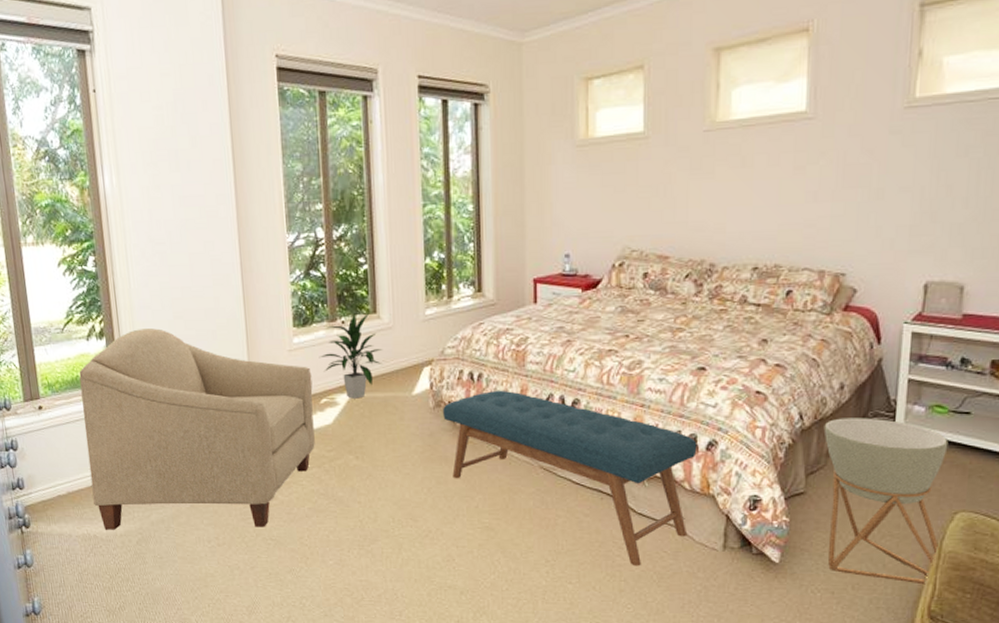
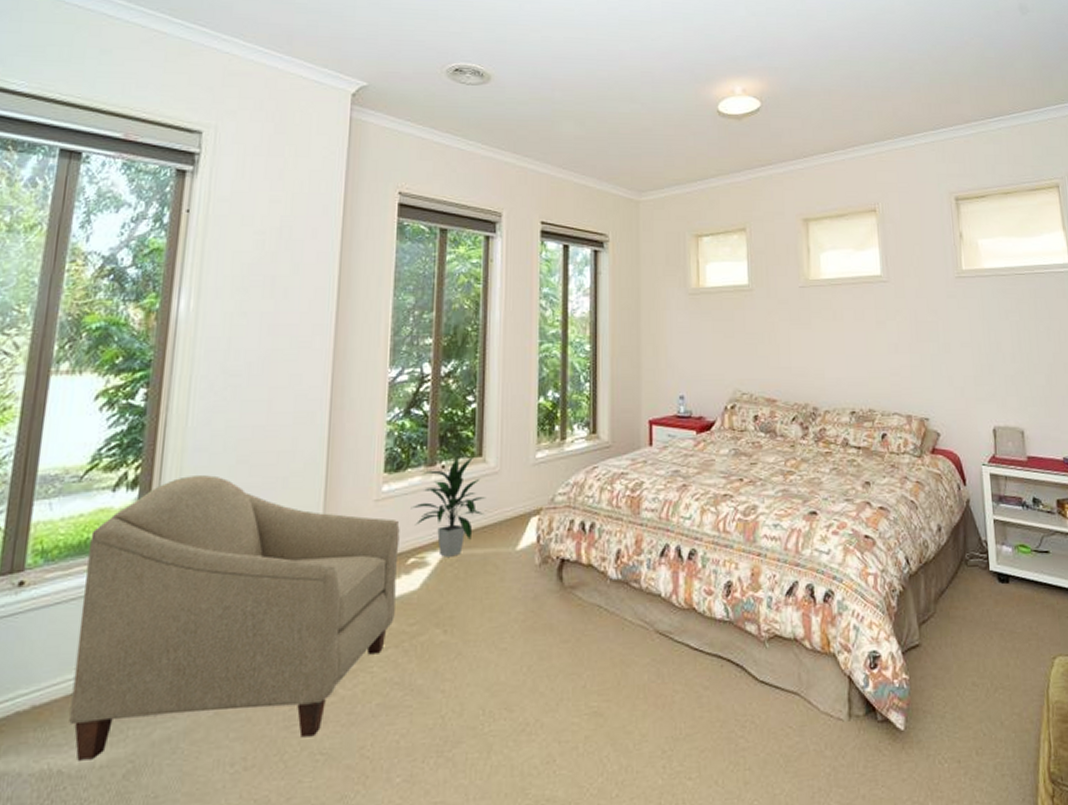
bench: present [443,390,697,566] -> none [550,541,815,749]
planter: present [823,417,949,585] -> none [928,560,1047,743]

